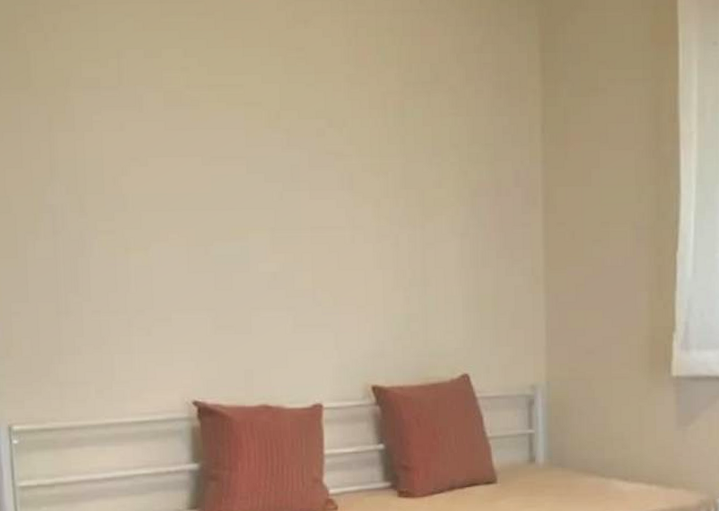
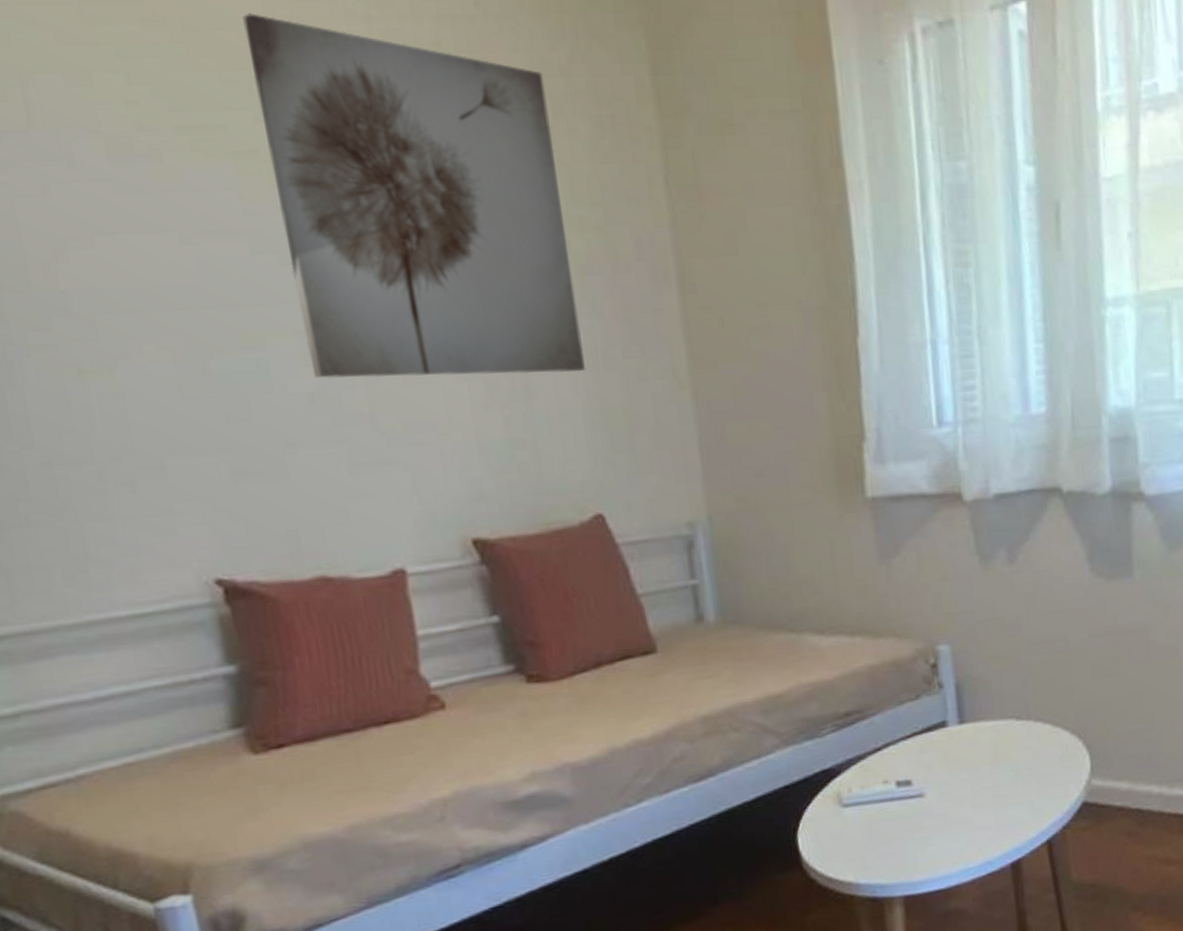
wall art: none [263,9,469,267] -> present [243,13,585,379]

